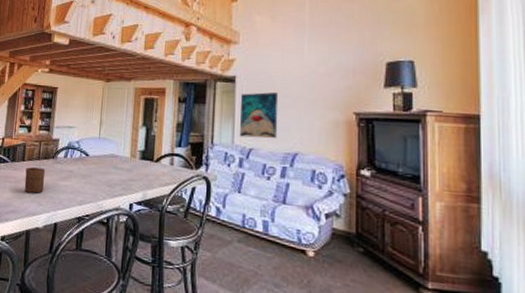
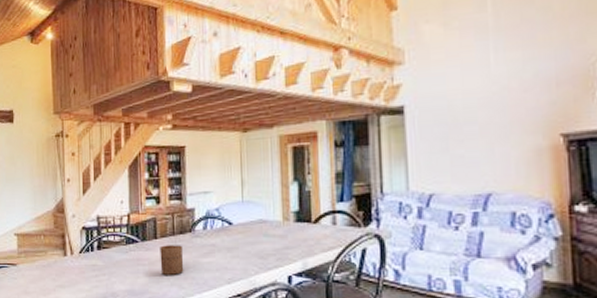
wall art: present [239,92,279,139] -> none [412,121,464,181]

